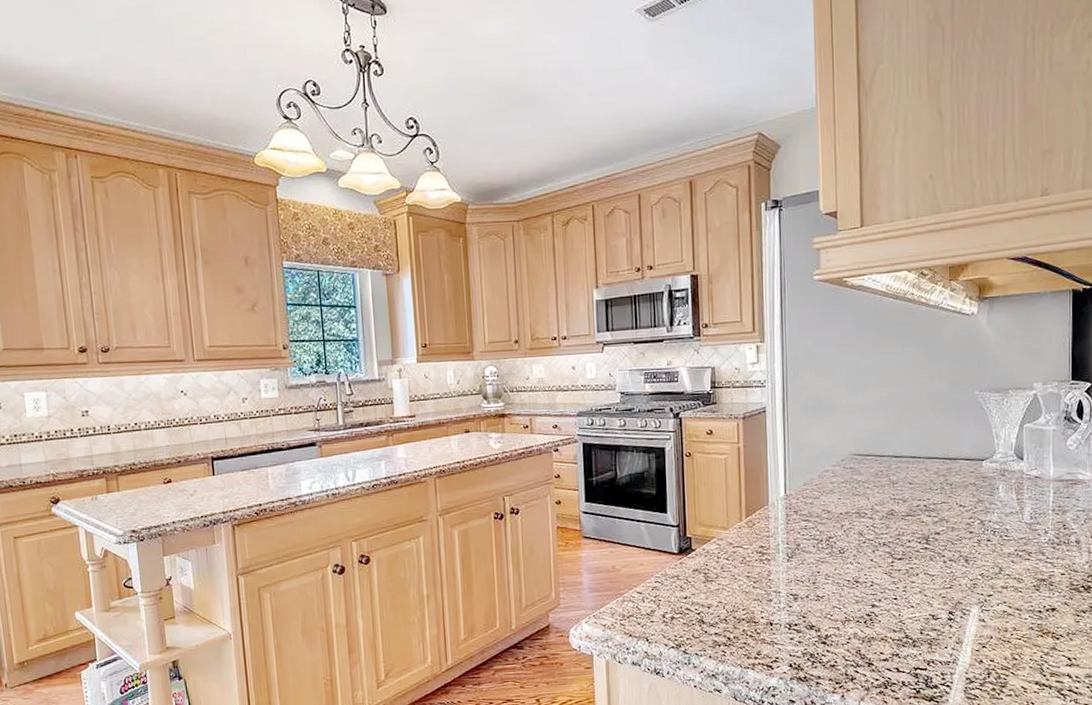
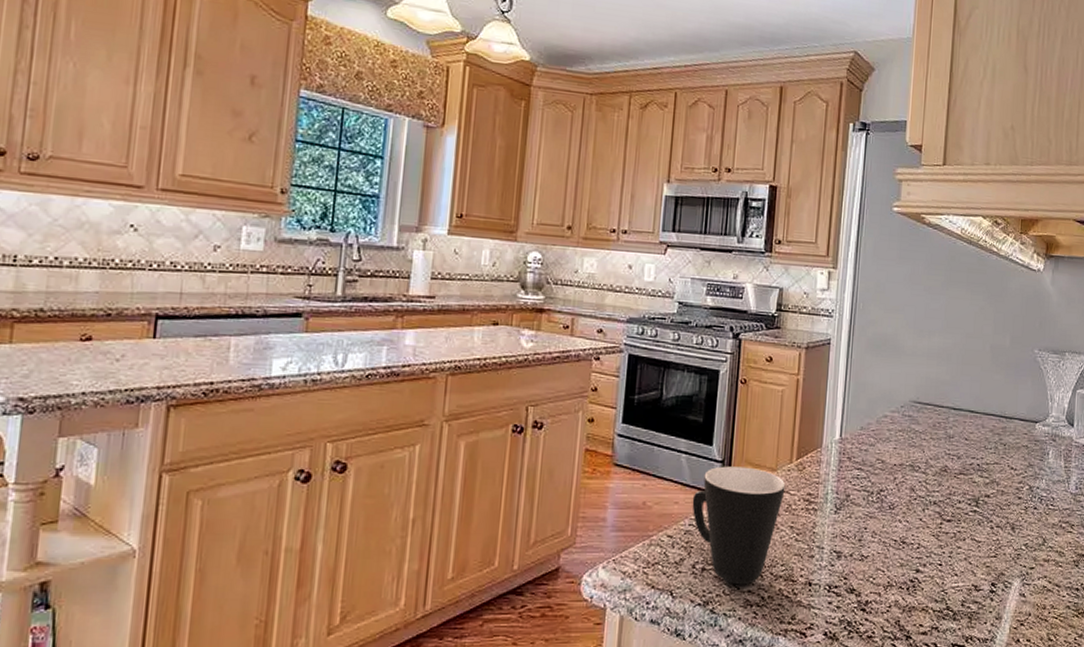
mug: none [655,528,739,629] -> present [692,466,786,585]

